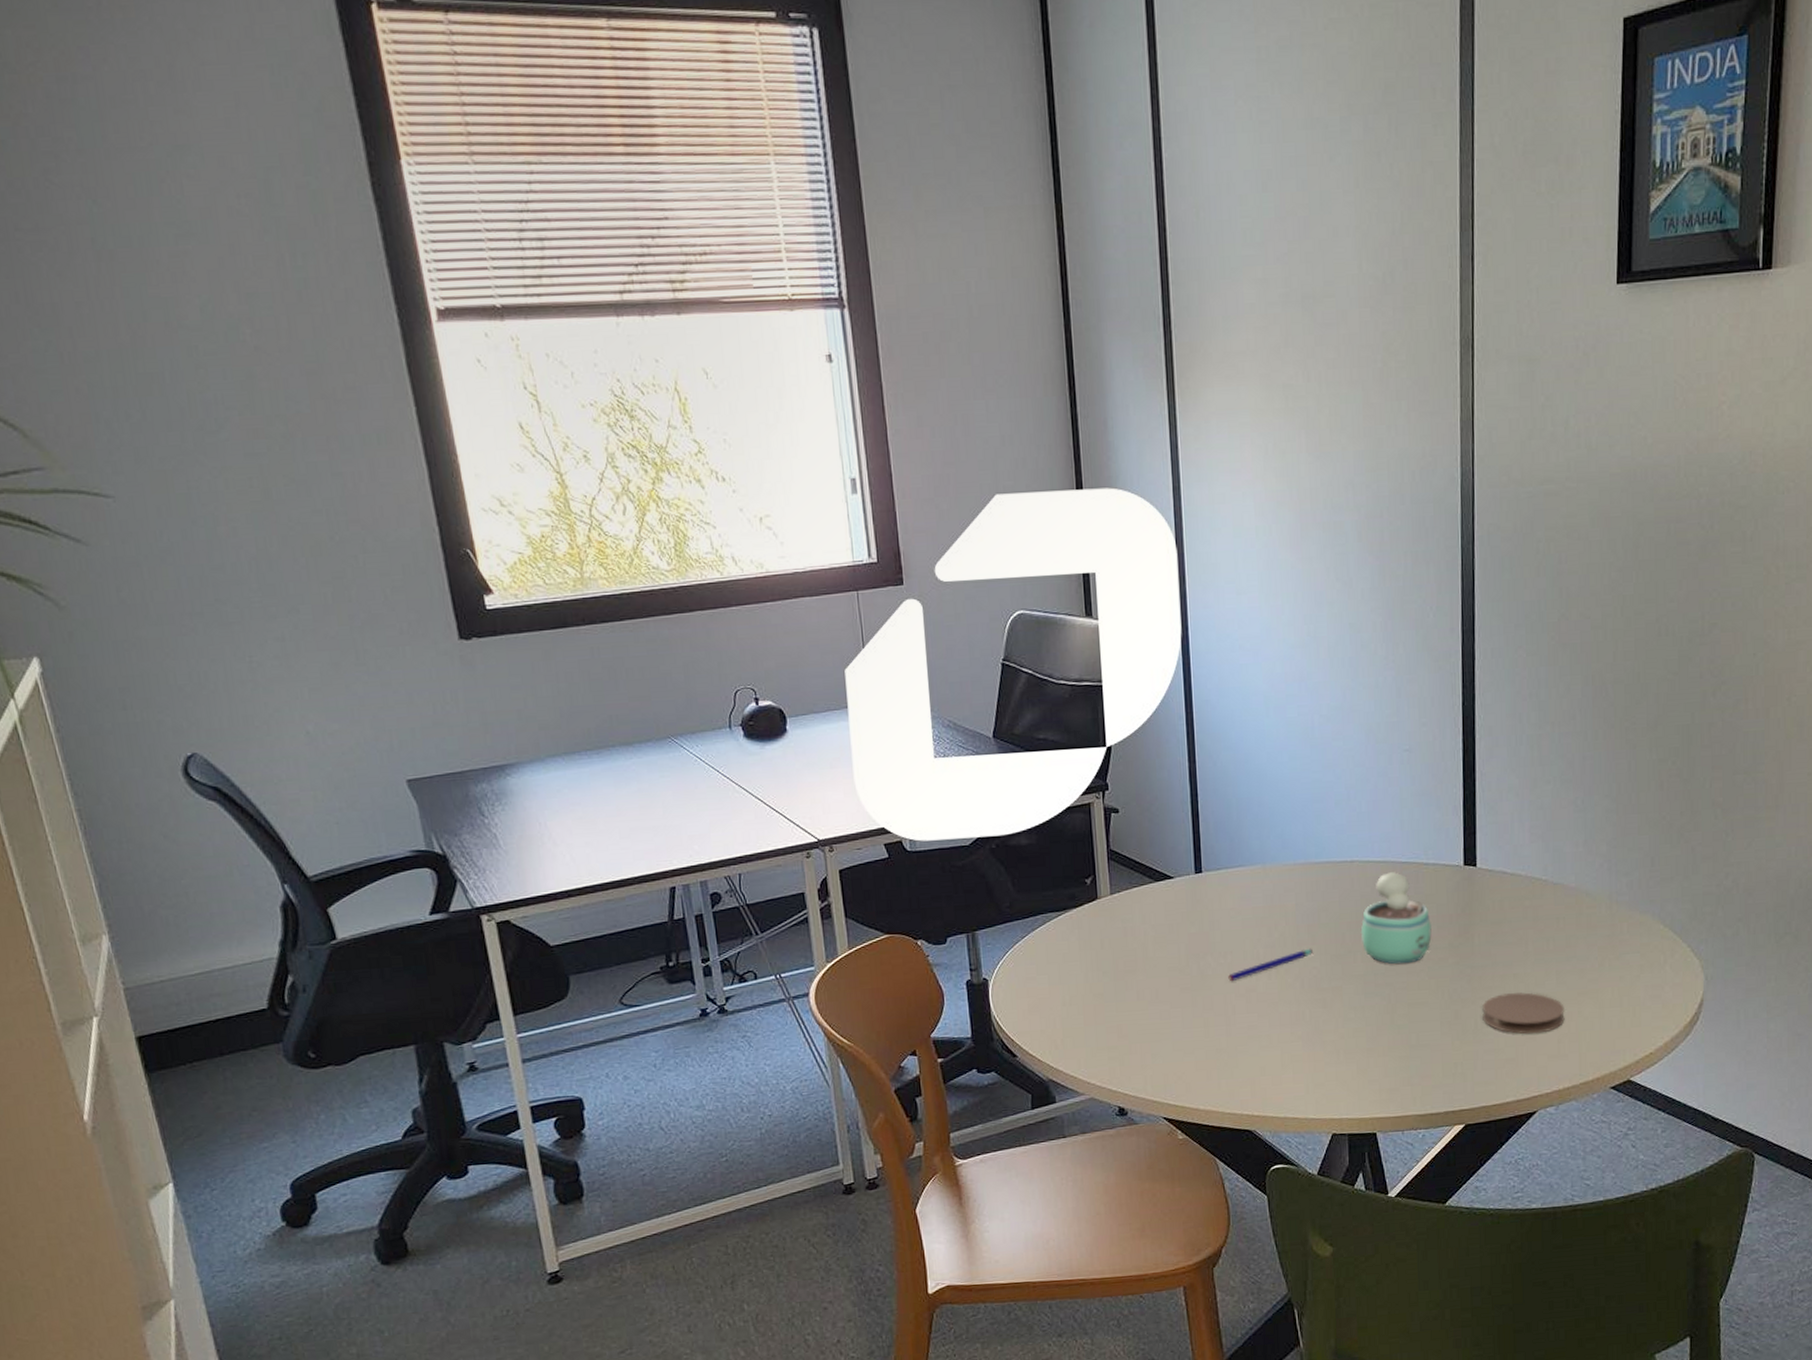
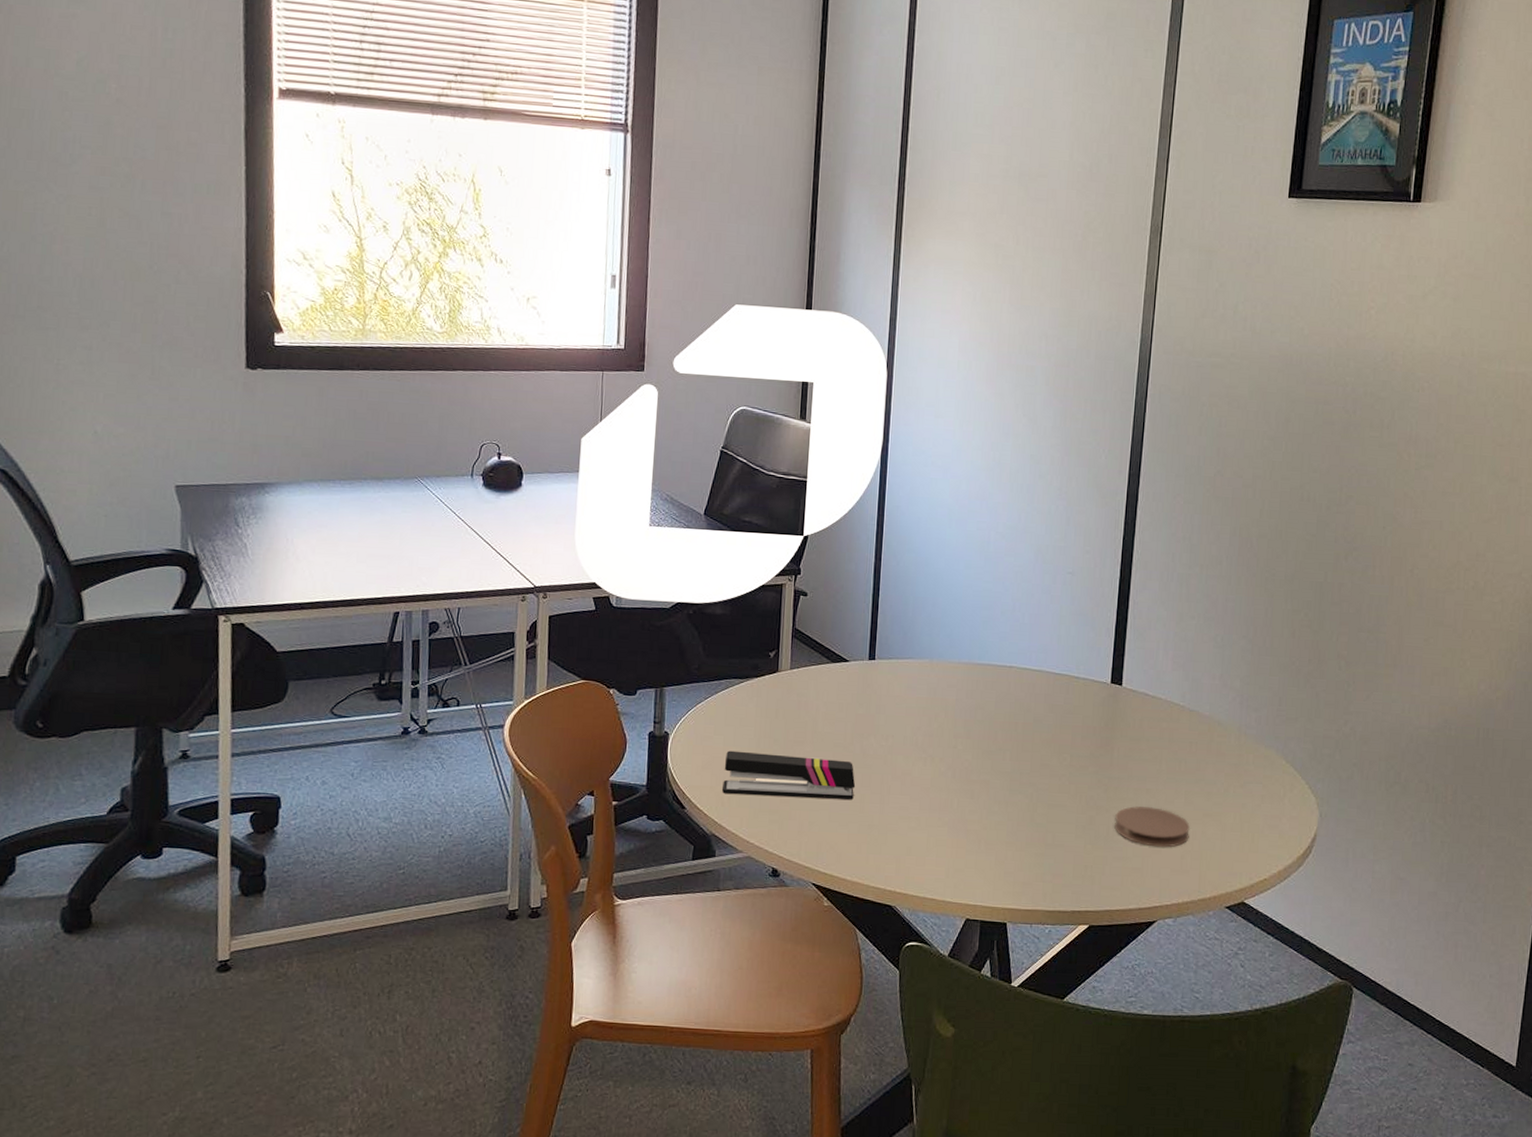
stapler: none [1052,985,1197,1035] -> present [722,750,856,800]
pen: present [1228,948,1314,982] -> none [887,741,968,764]
chocolate milk: present [1360,871,1432,965] -> none [1011,680,1076,767]

